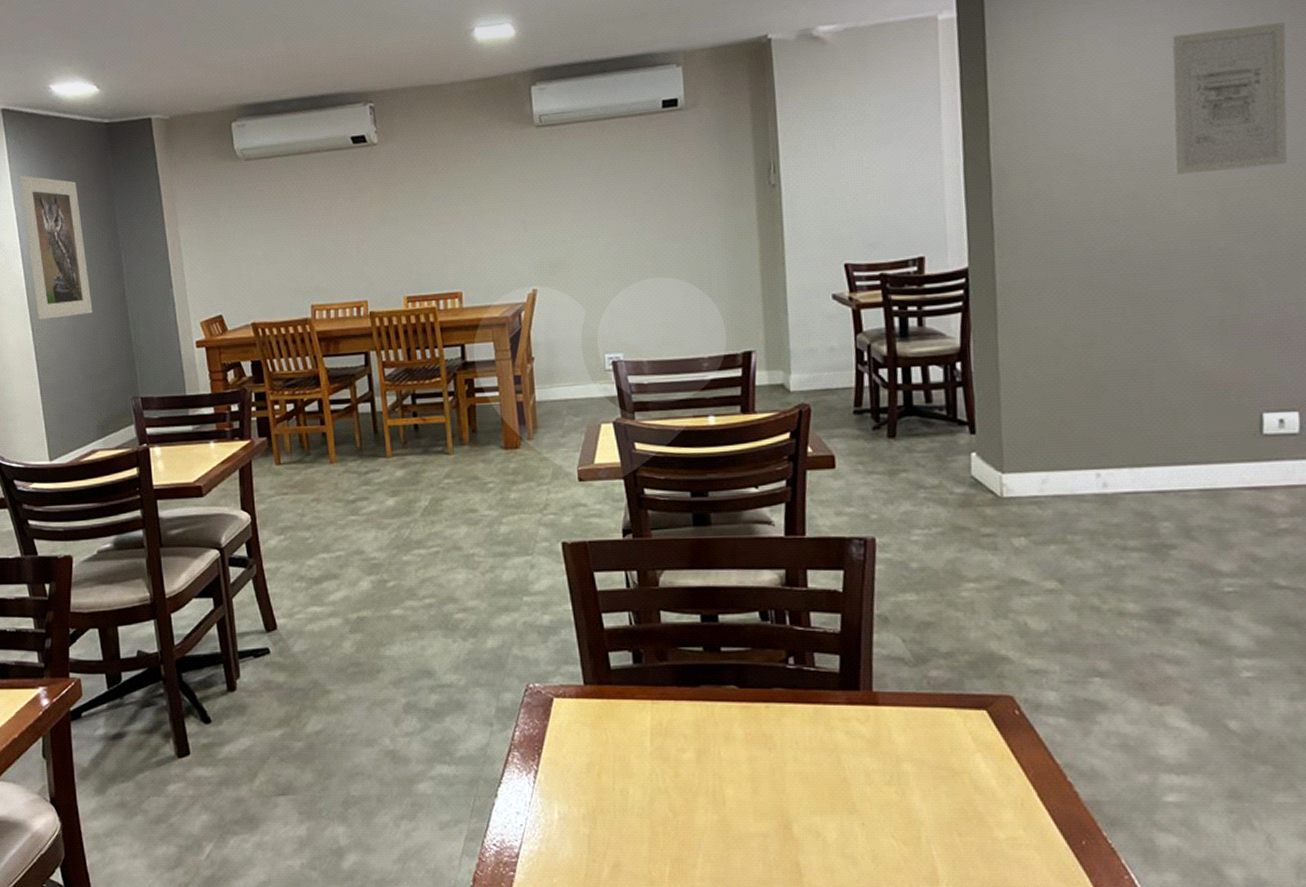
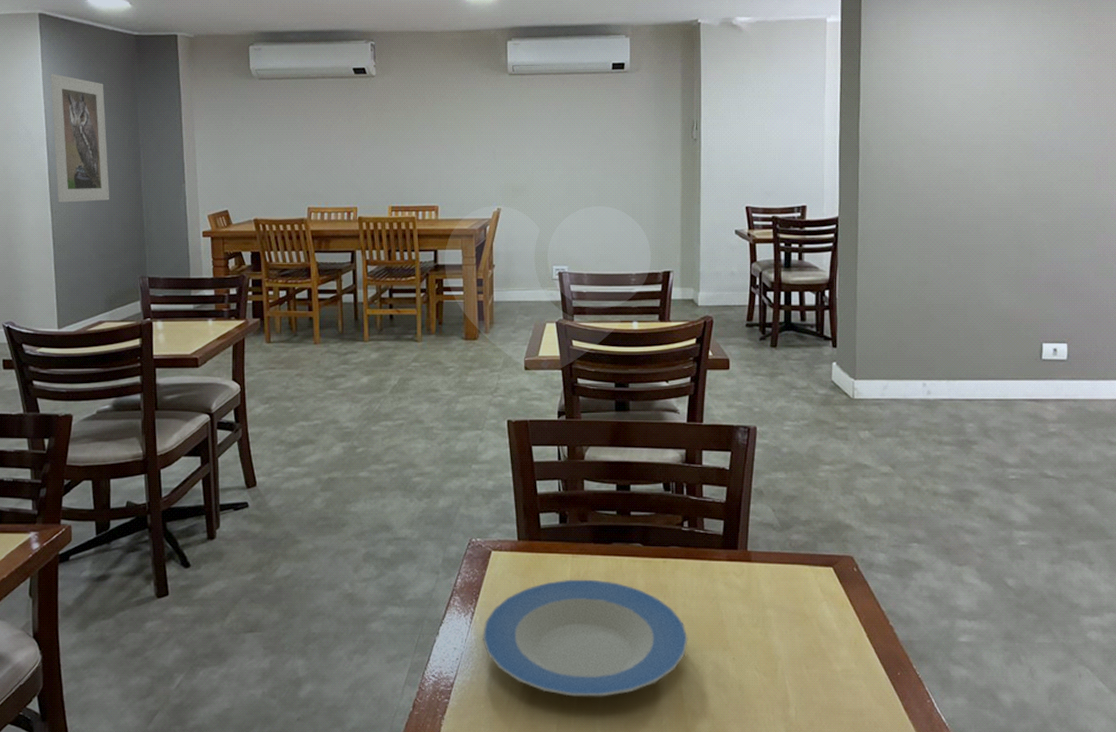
plate: none [549,729,803,870] -> present [483,579,688,697]
wall art: present [1171,22,1288,175] -> none [990,51,1072,158]

